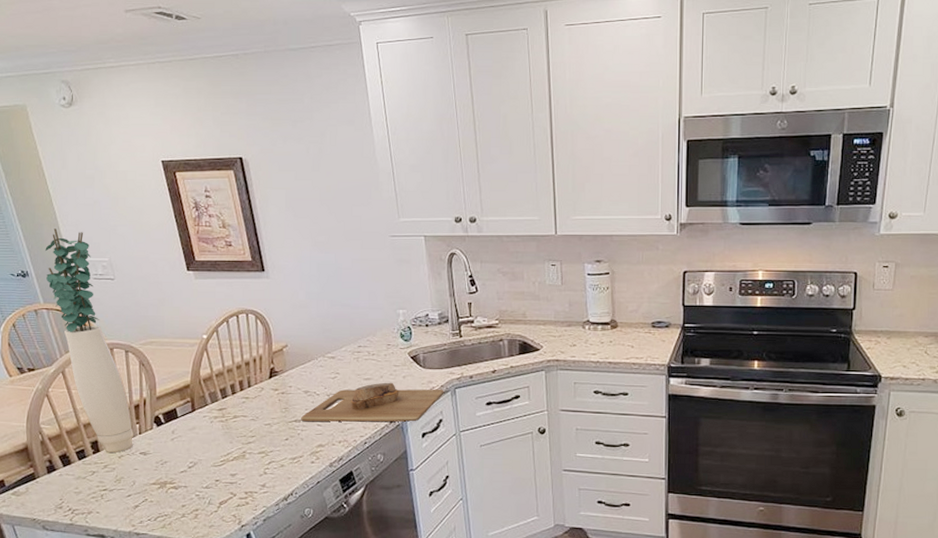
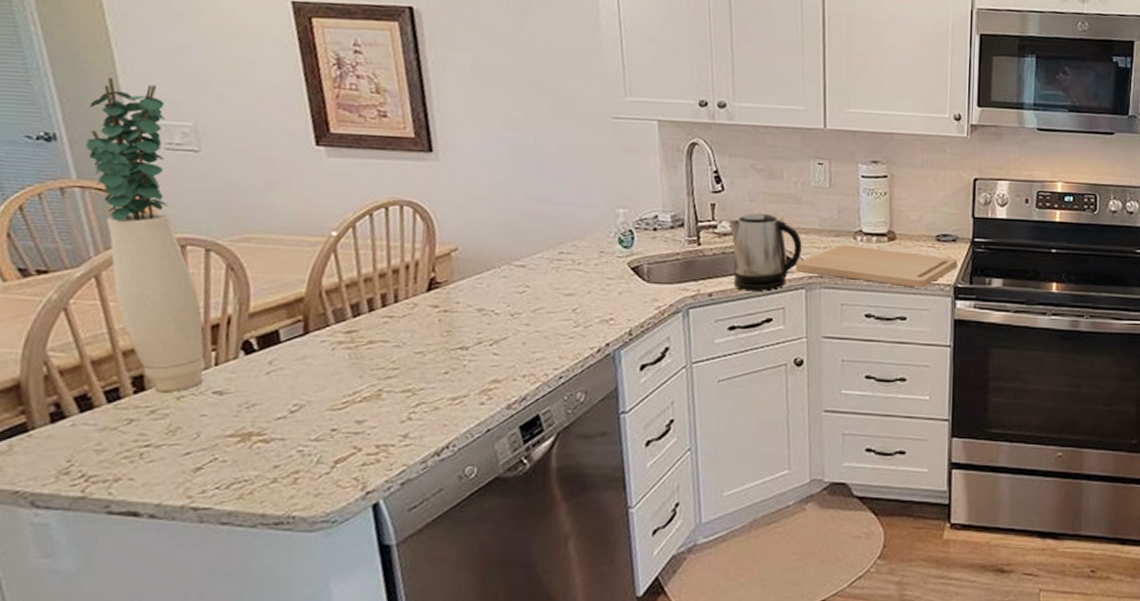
cutting board: present [301,382,444,422] -> none [469,299,674,350]
kettle: none [482,309,541,373] -> present [729,213,802,291]
cutting board: none [536,333,670,368] -> present [795,245,957,288]

